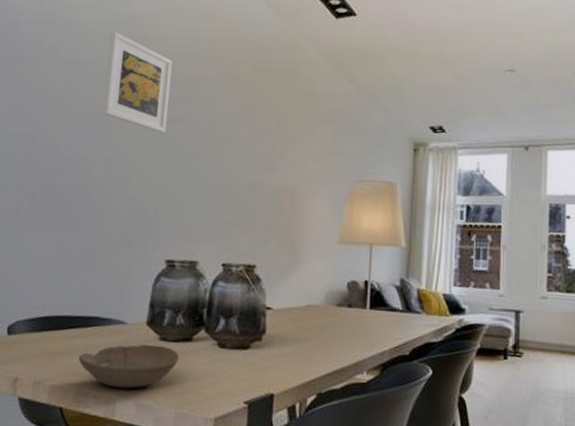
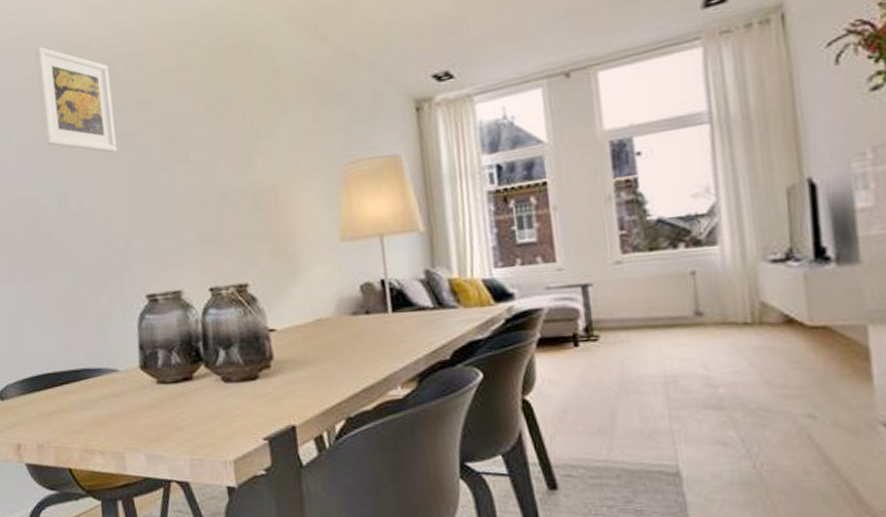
bowl: present [78,344,180,389] -> none [76,389,183,441]

